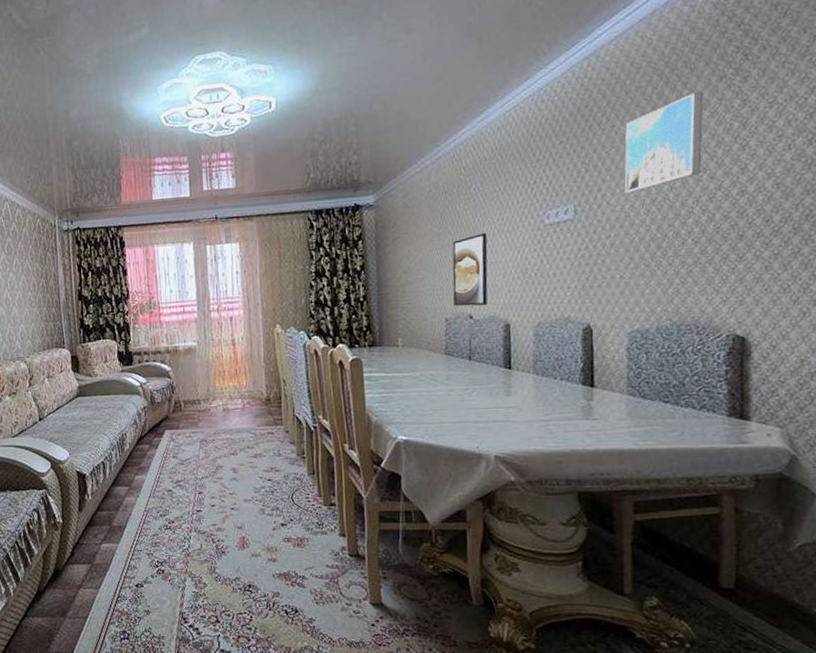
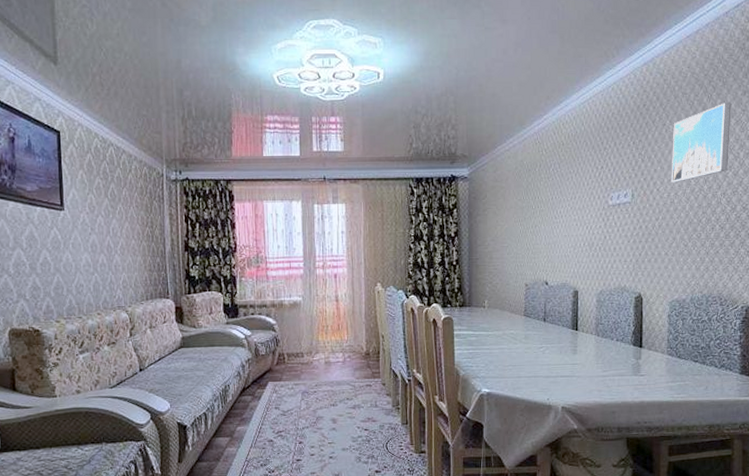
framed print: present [452,232,488,306] -> none [533,209,562,274]

